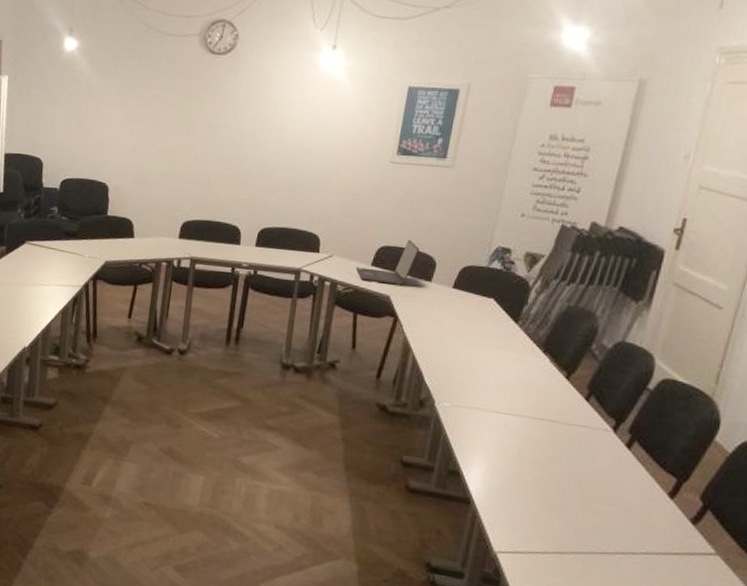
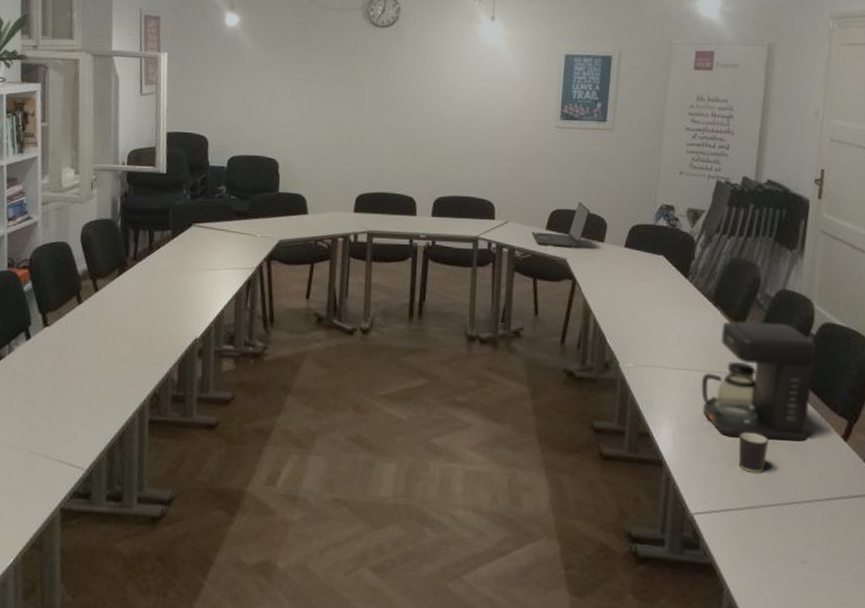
coffee maker: none [518,369,651,495] -> present [701,320,815,442]
mug: none [550,479,586,521] -> present [738,432,769,473]

